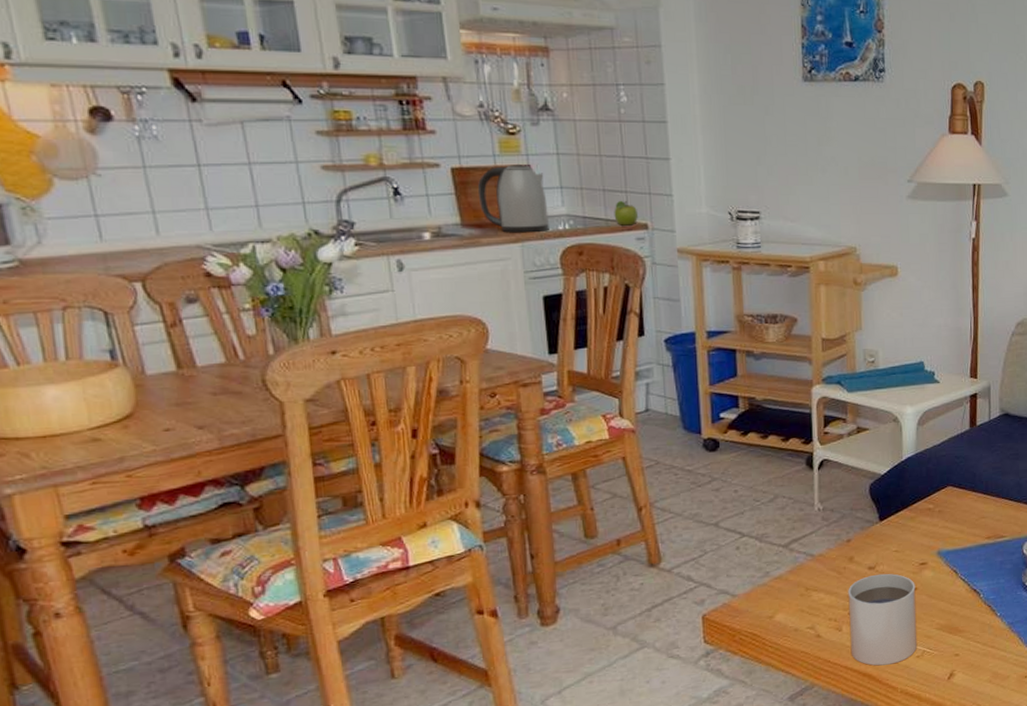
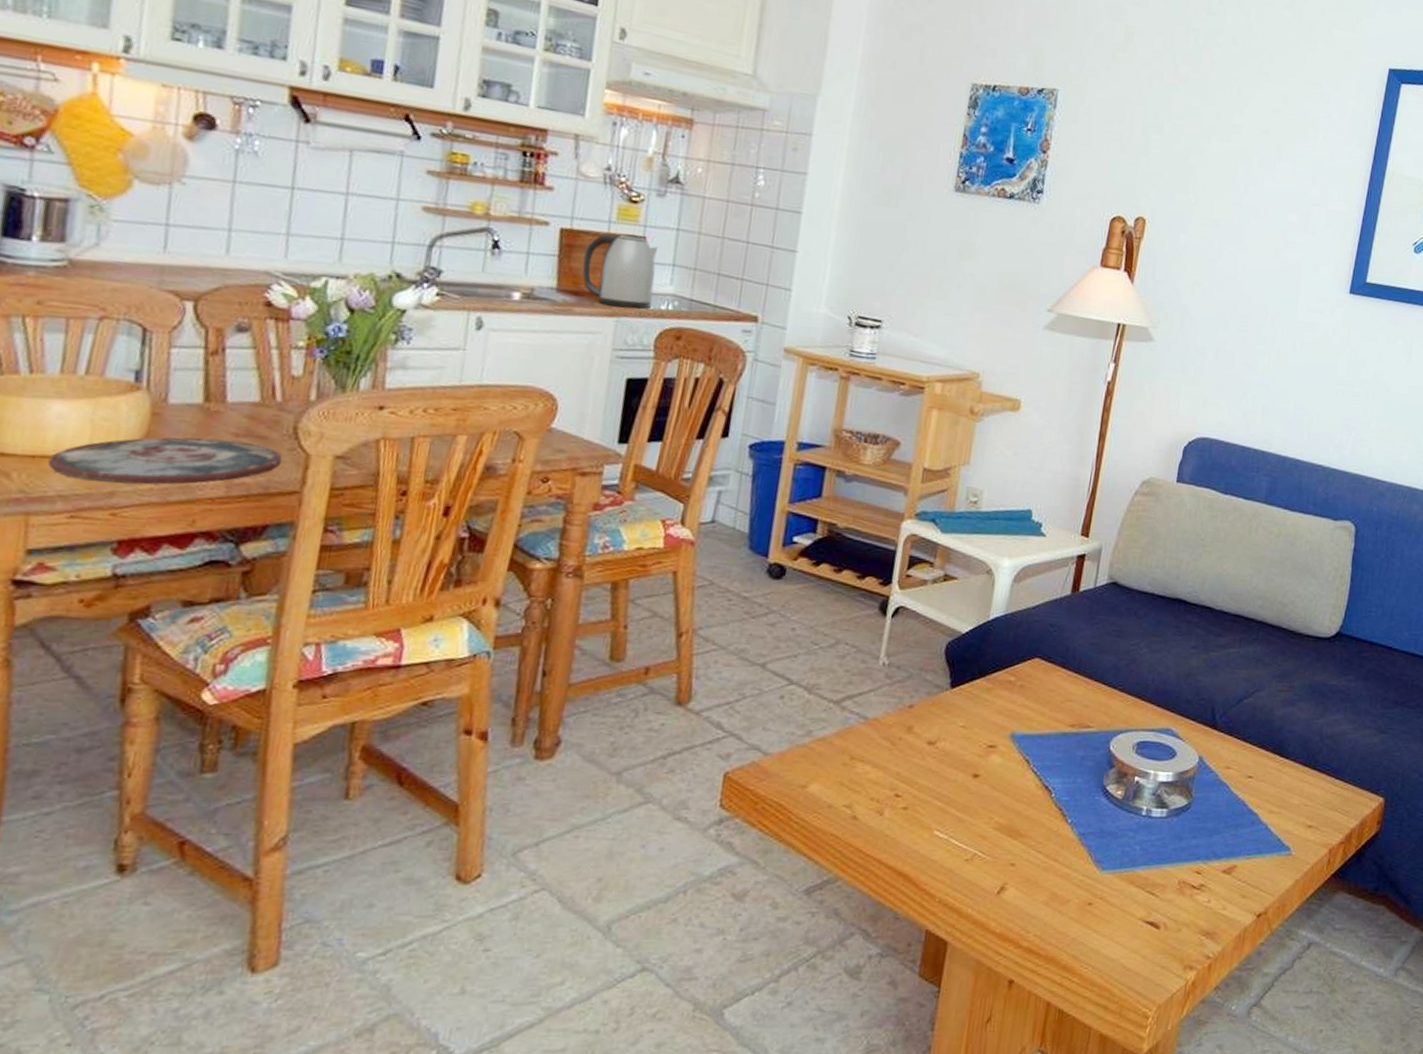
plate: none [58,398,260,451] -> present [48,437,283,485]
fruit: present [614,200,638,227] -> none [723,287,750,317]
mug: present [848,573,918,666] -> none [888,751,979,865]

